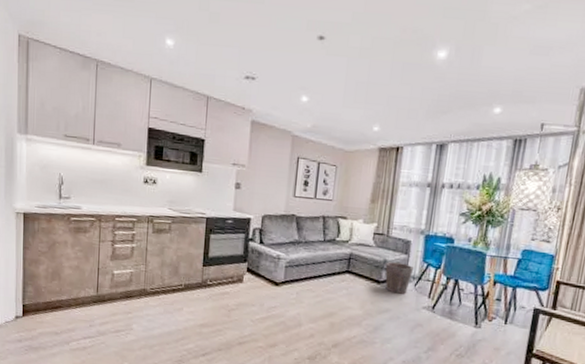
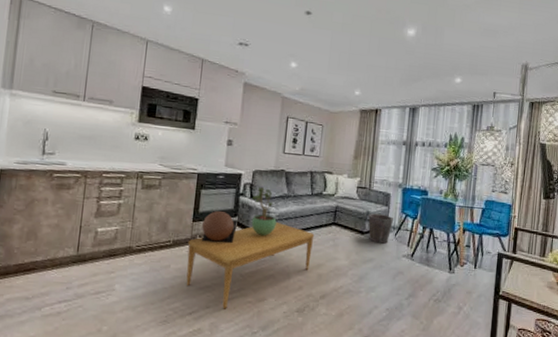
coffee table: none [198,269,327,353] -> present [186,222,315,309]
decorative sphere: none [211,255,247,290] -> present [201,210,238,244]
potted plant: none [261,232,287,282] -> present [251,186,277,236]

